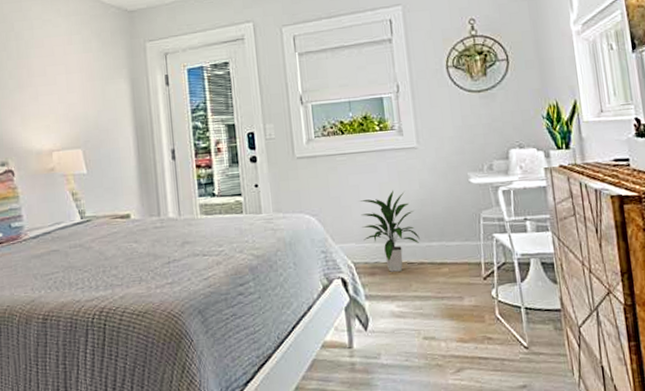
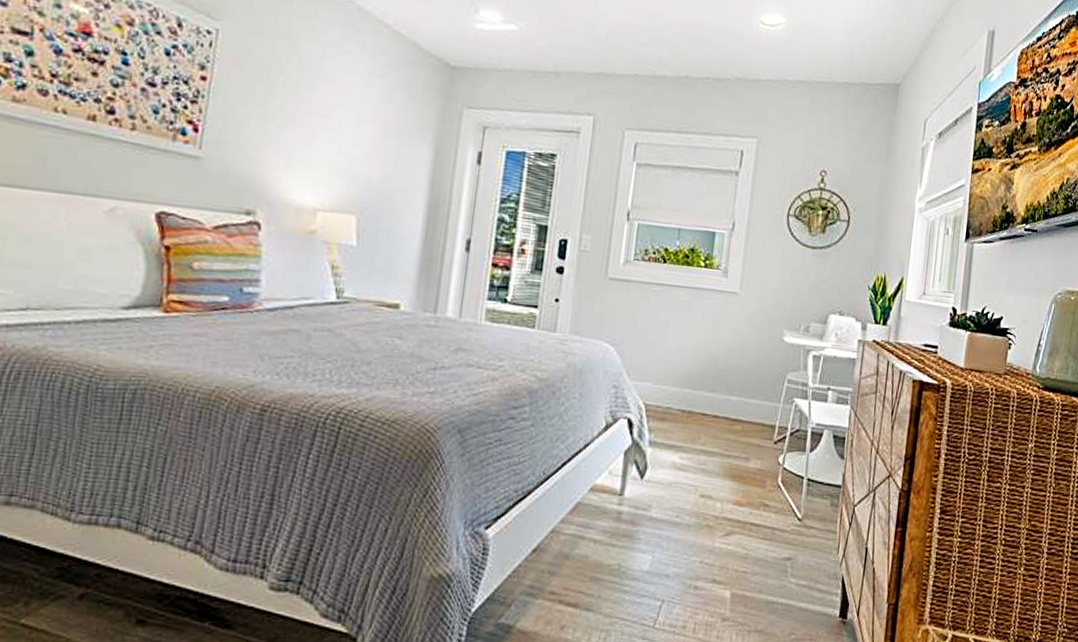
indoor plant: present [359,190,420,272] -> none [661,333,721,421]

